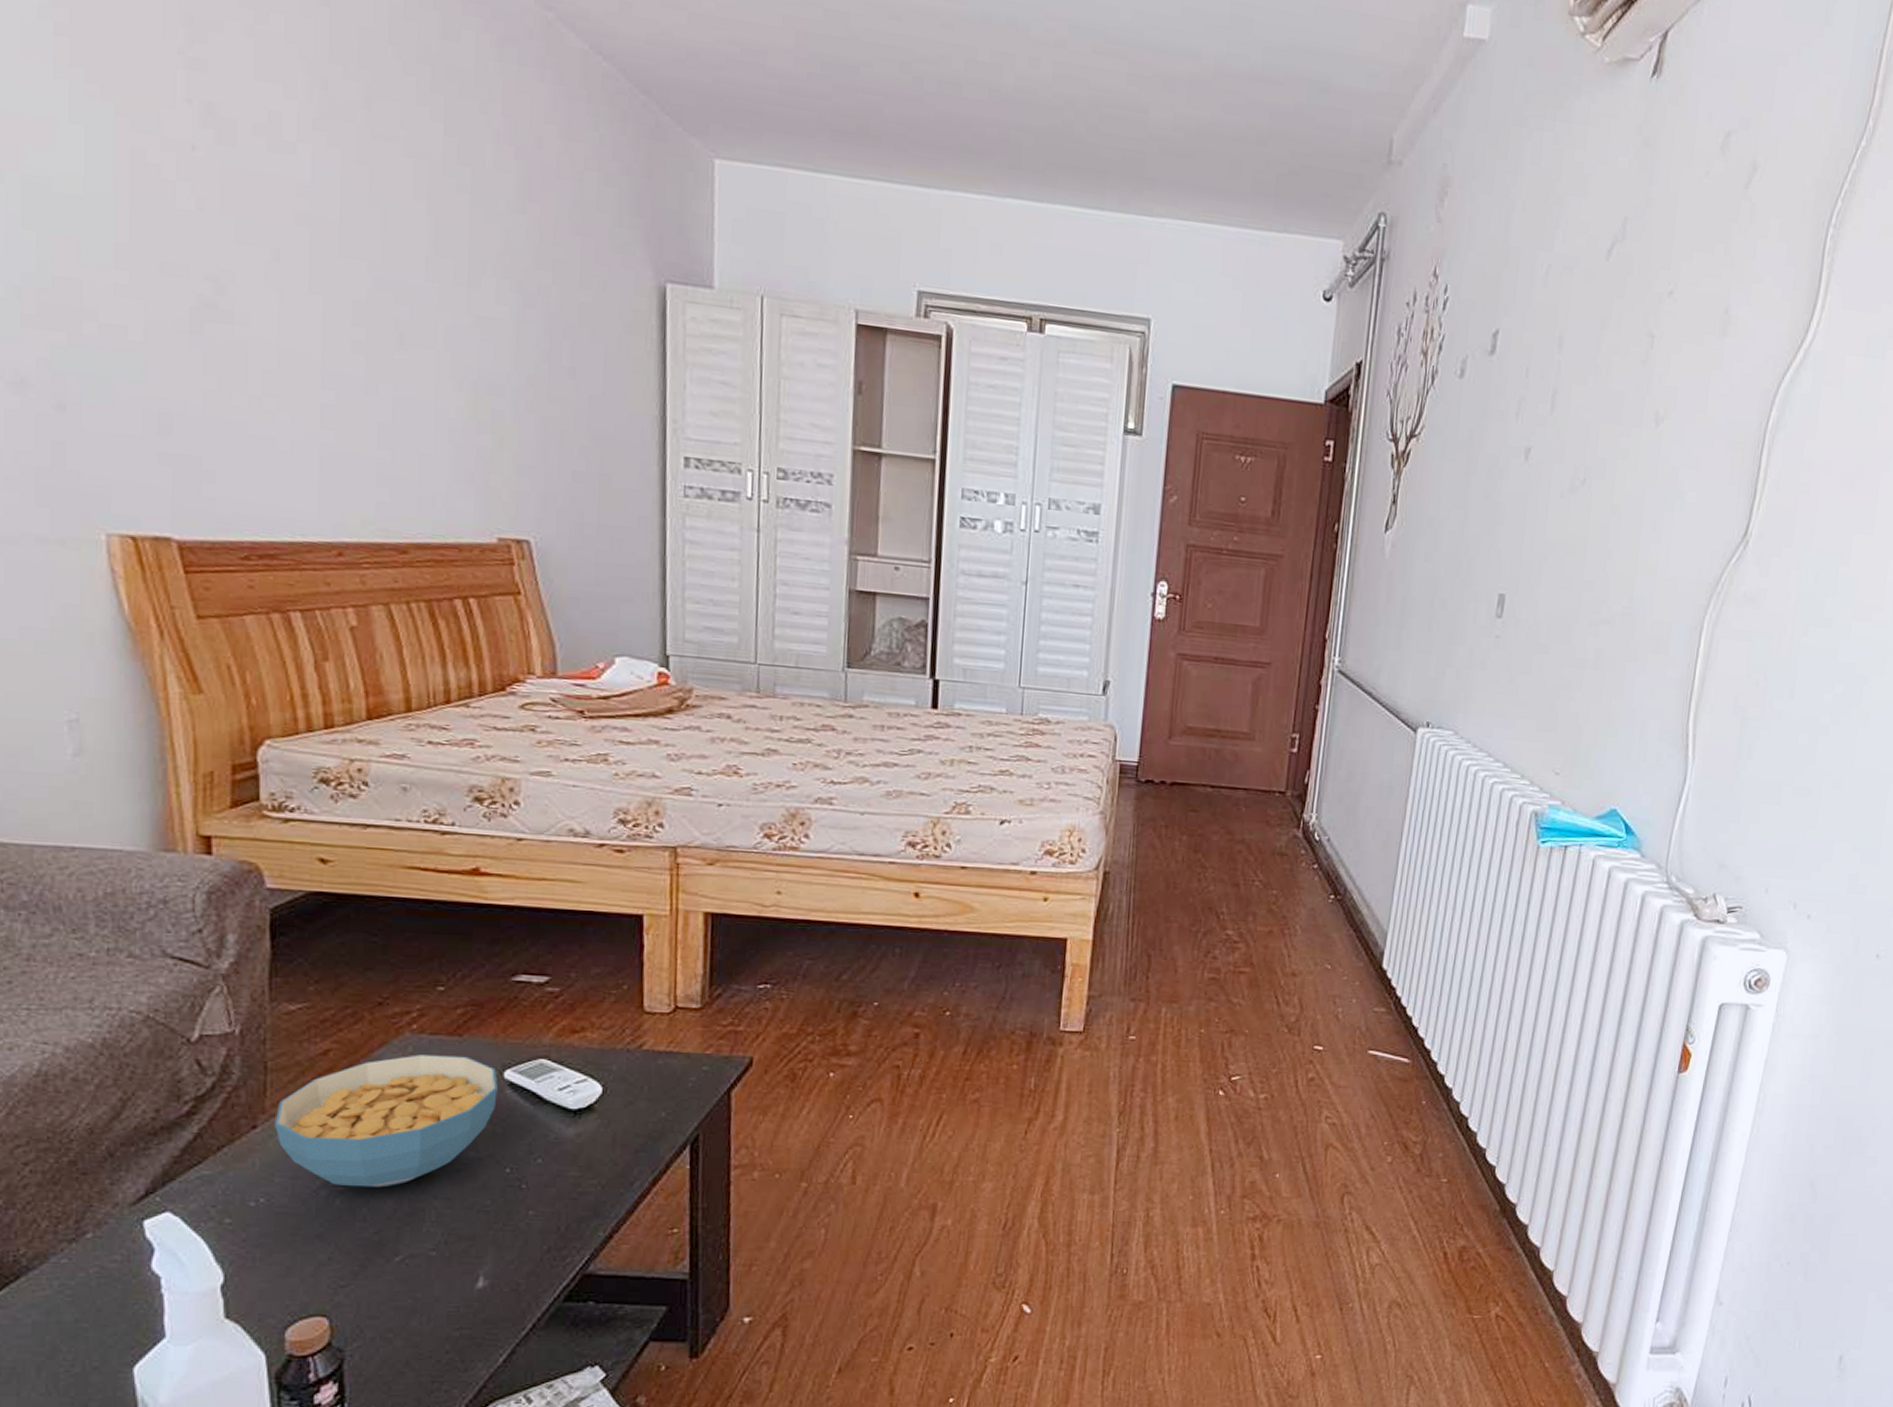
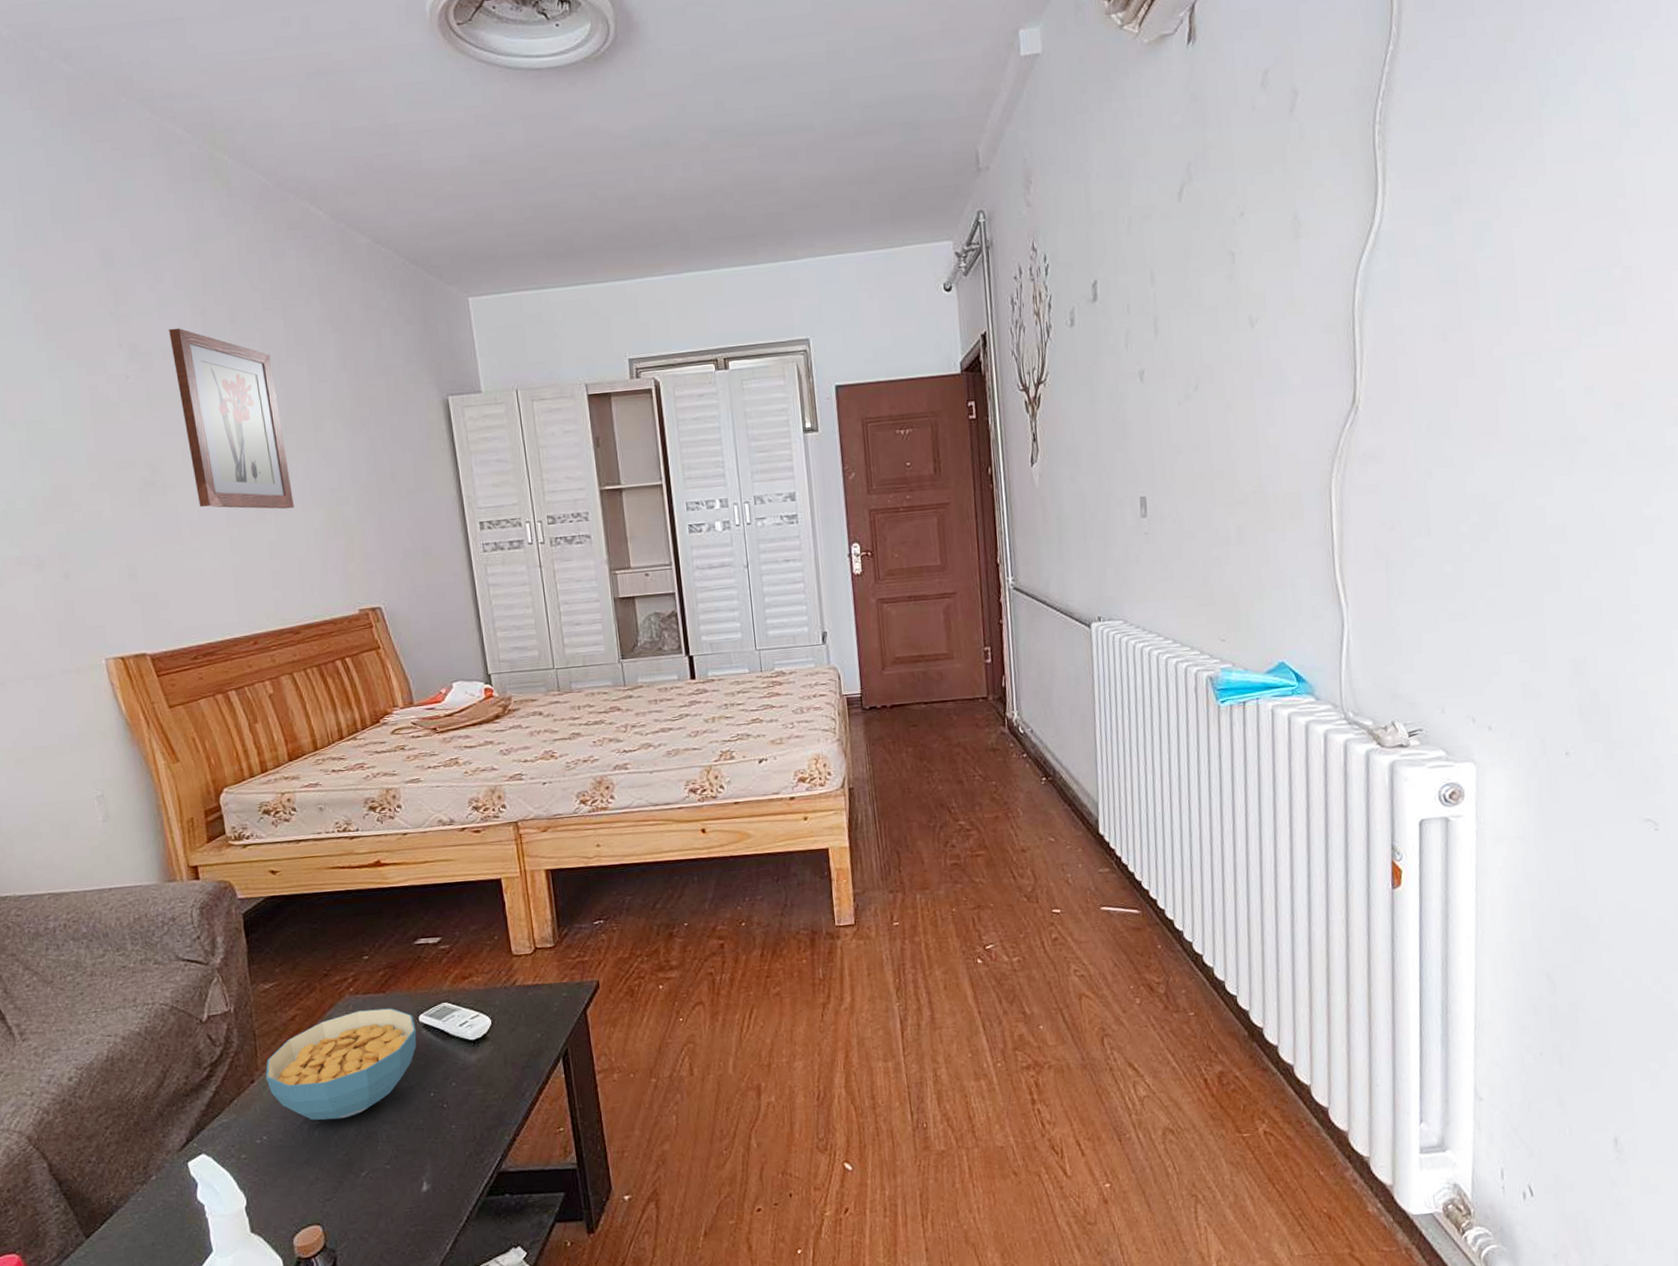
wall art: none [268,94,424,385] -> present [169,328,294,509]

